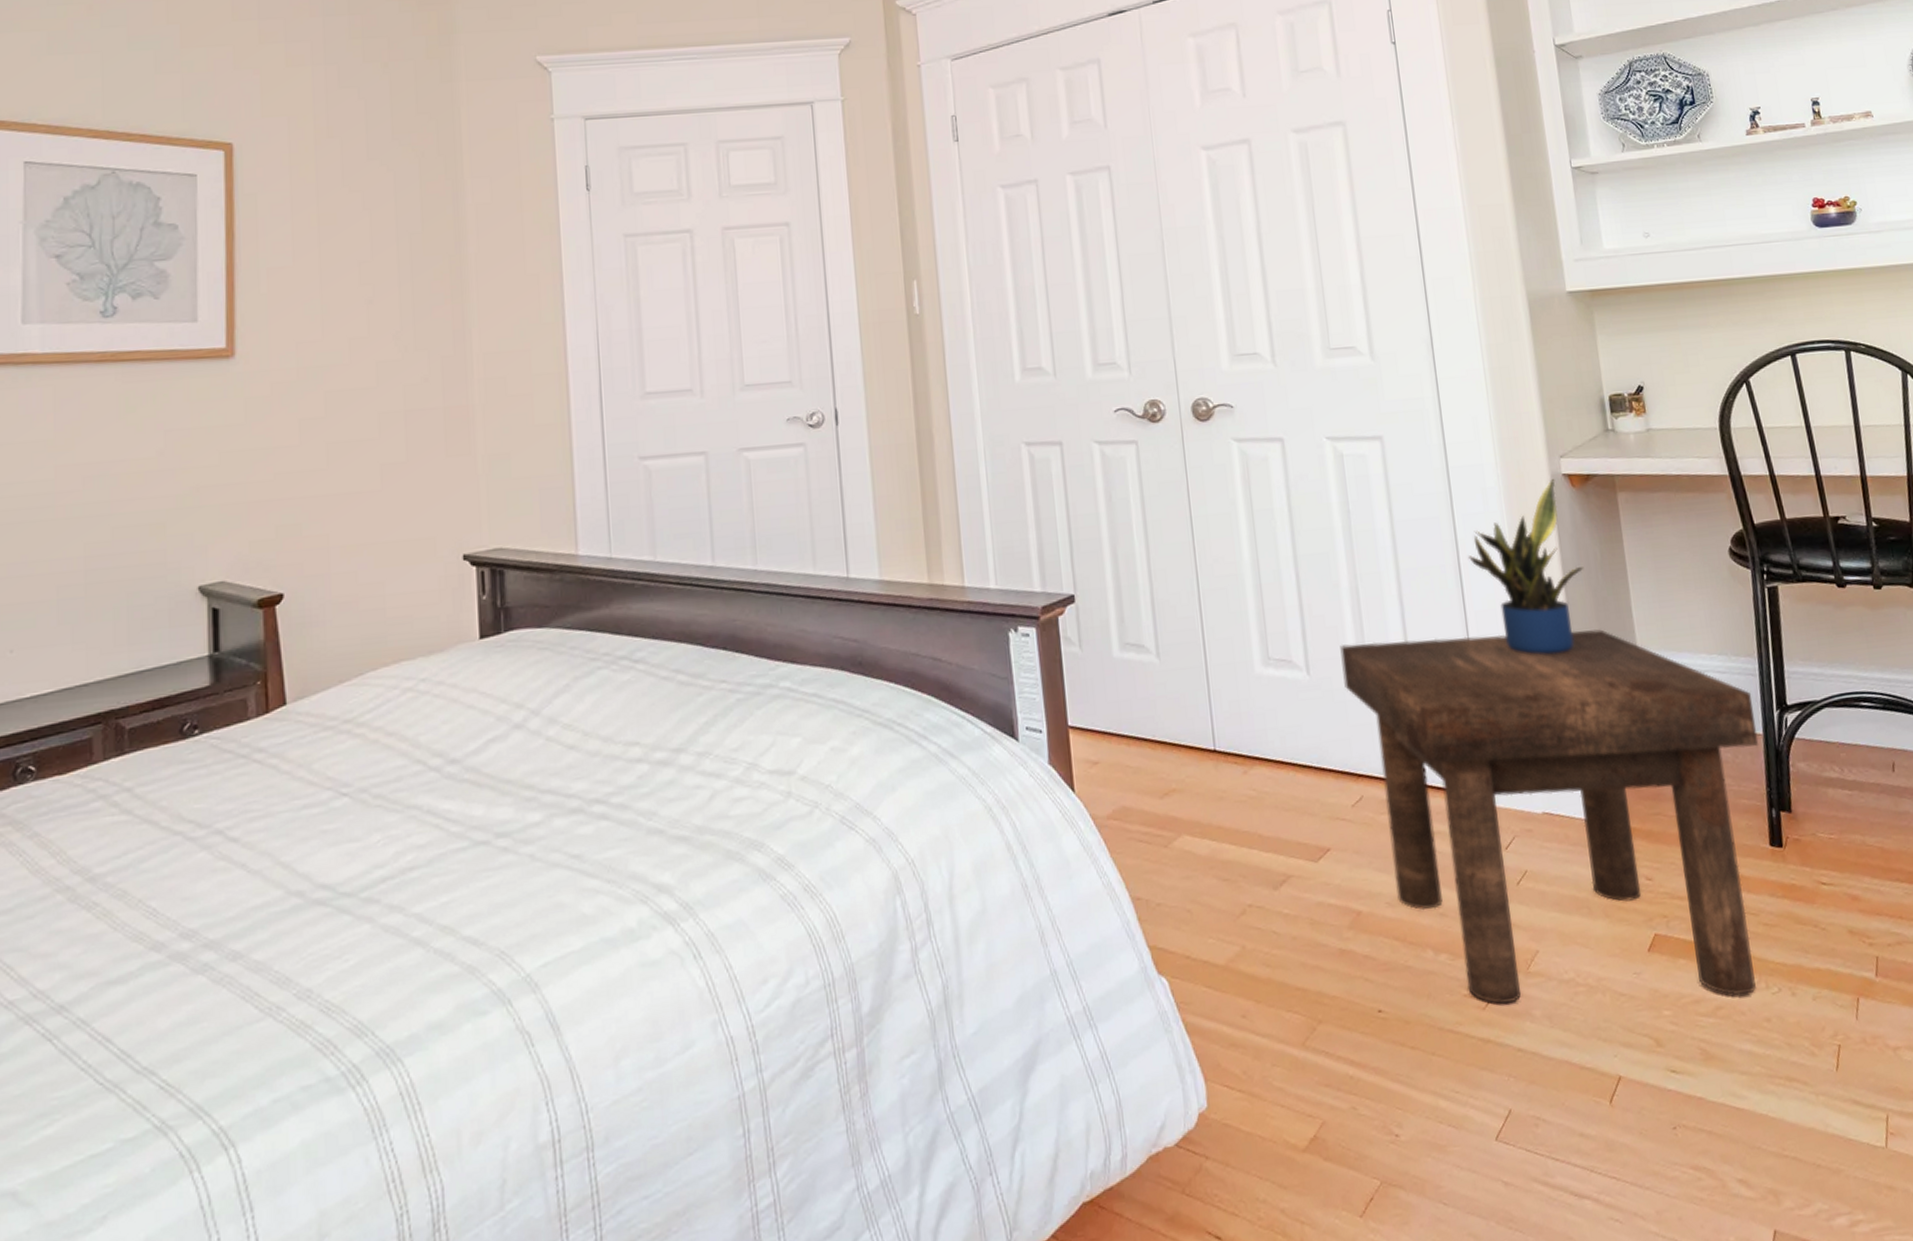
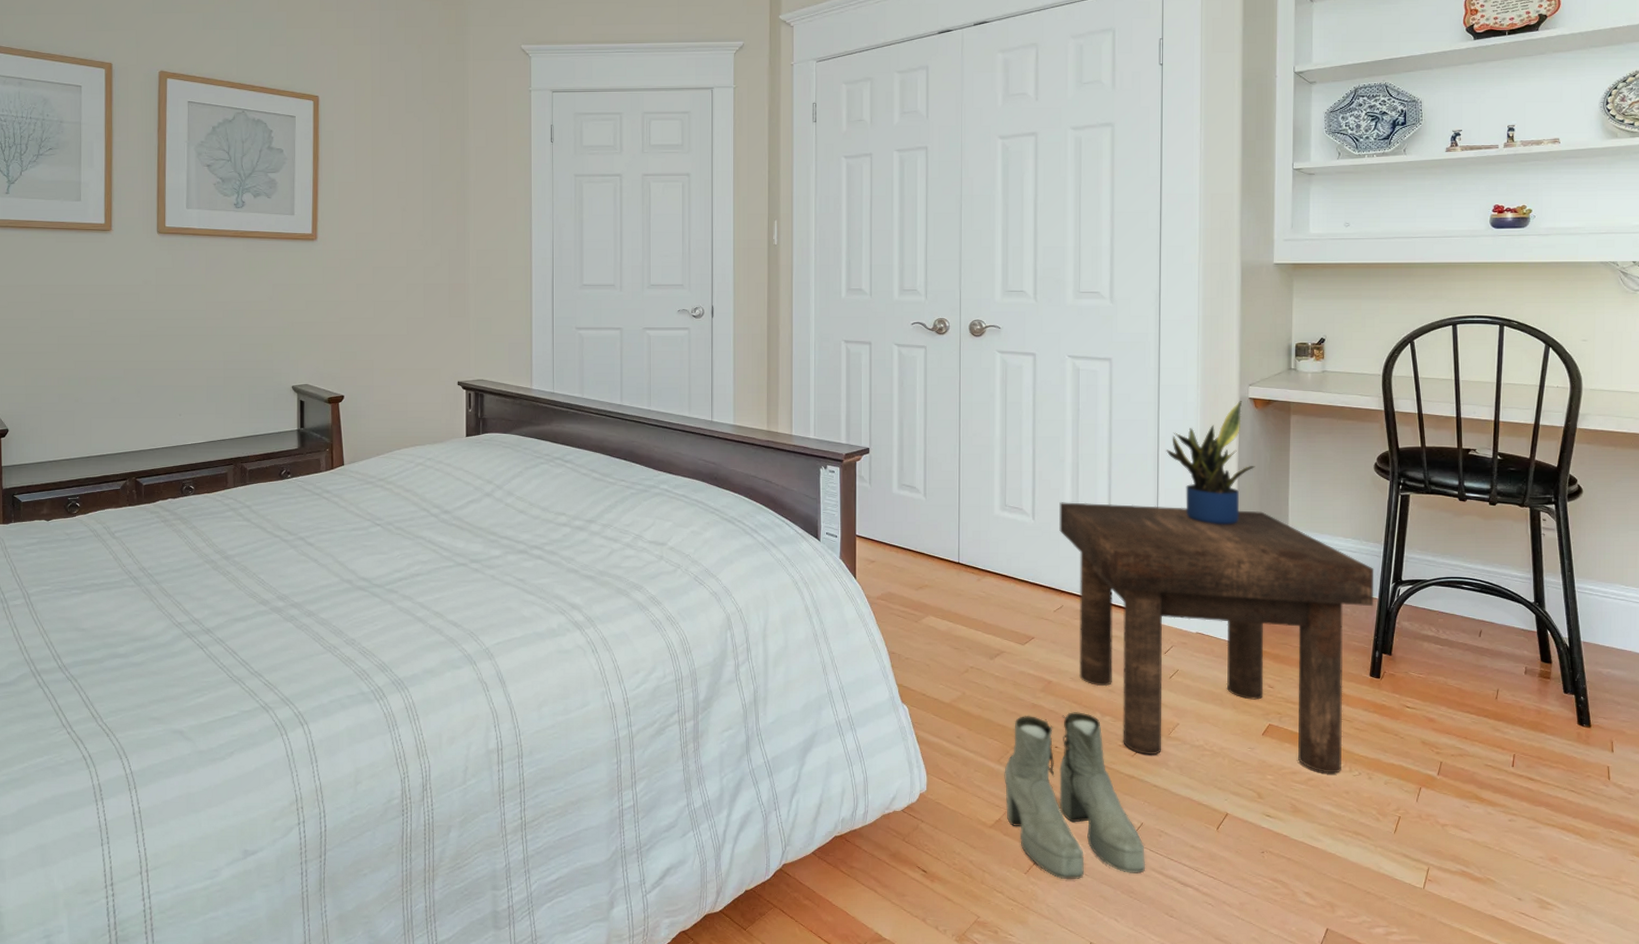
boots: none [1312,953,1524,1217] -> present [1004,712,1146,880]

